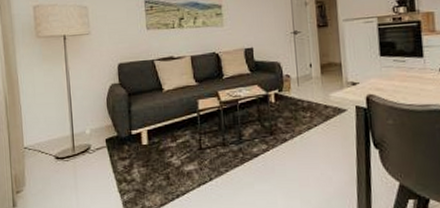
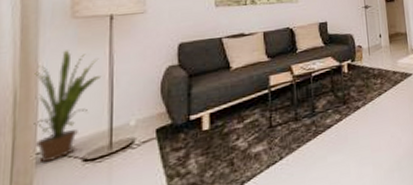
house plant: none [16,65,62,155] -> present [34,50,102,163]

